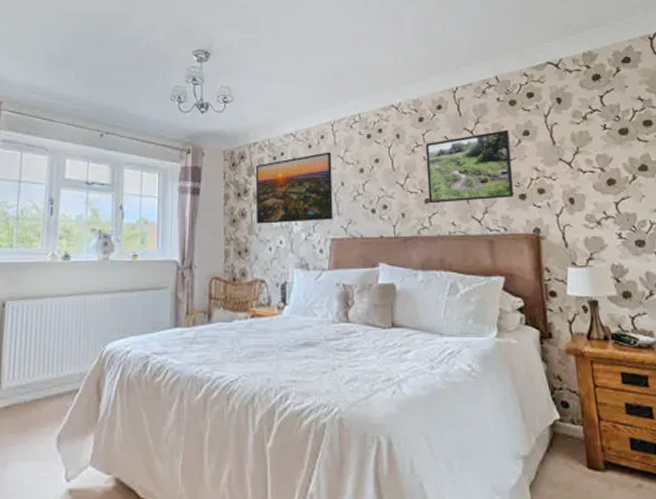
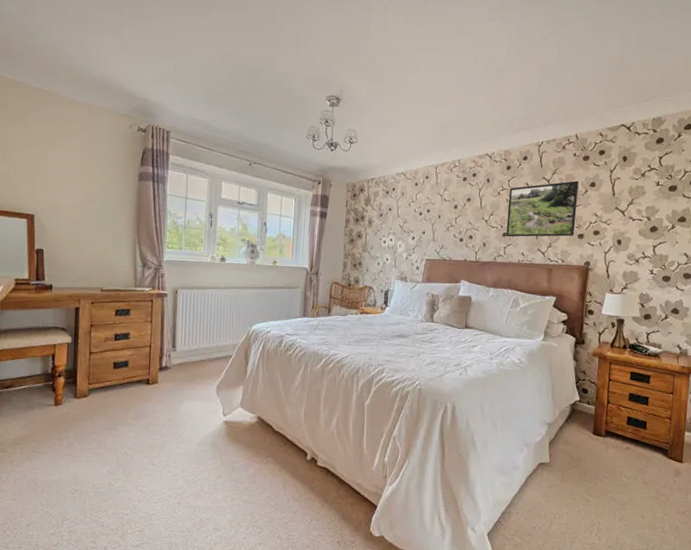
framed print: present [256,152,333,224] -> none [369,190,433,245]

